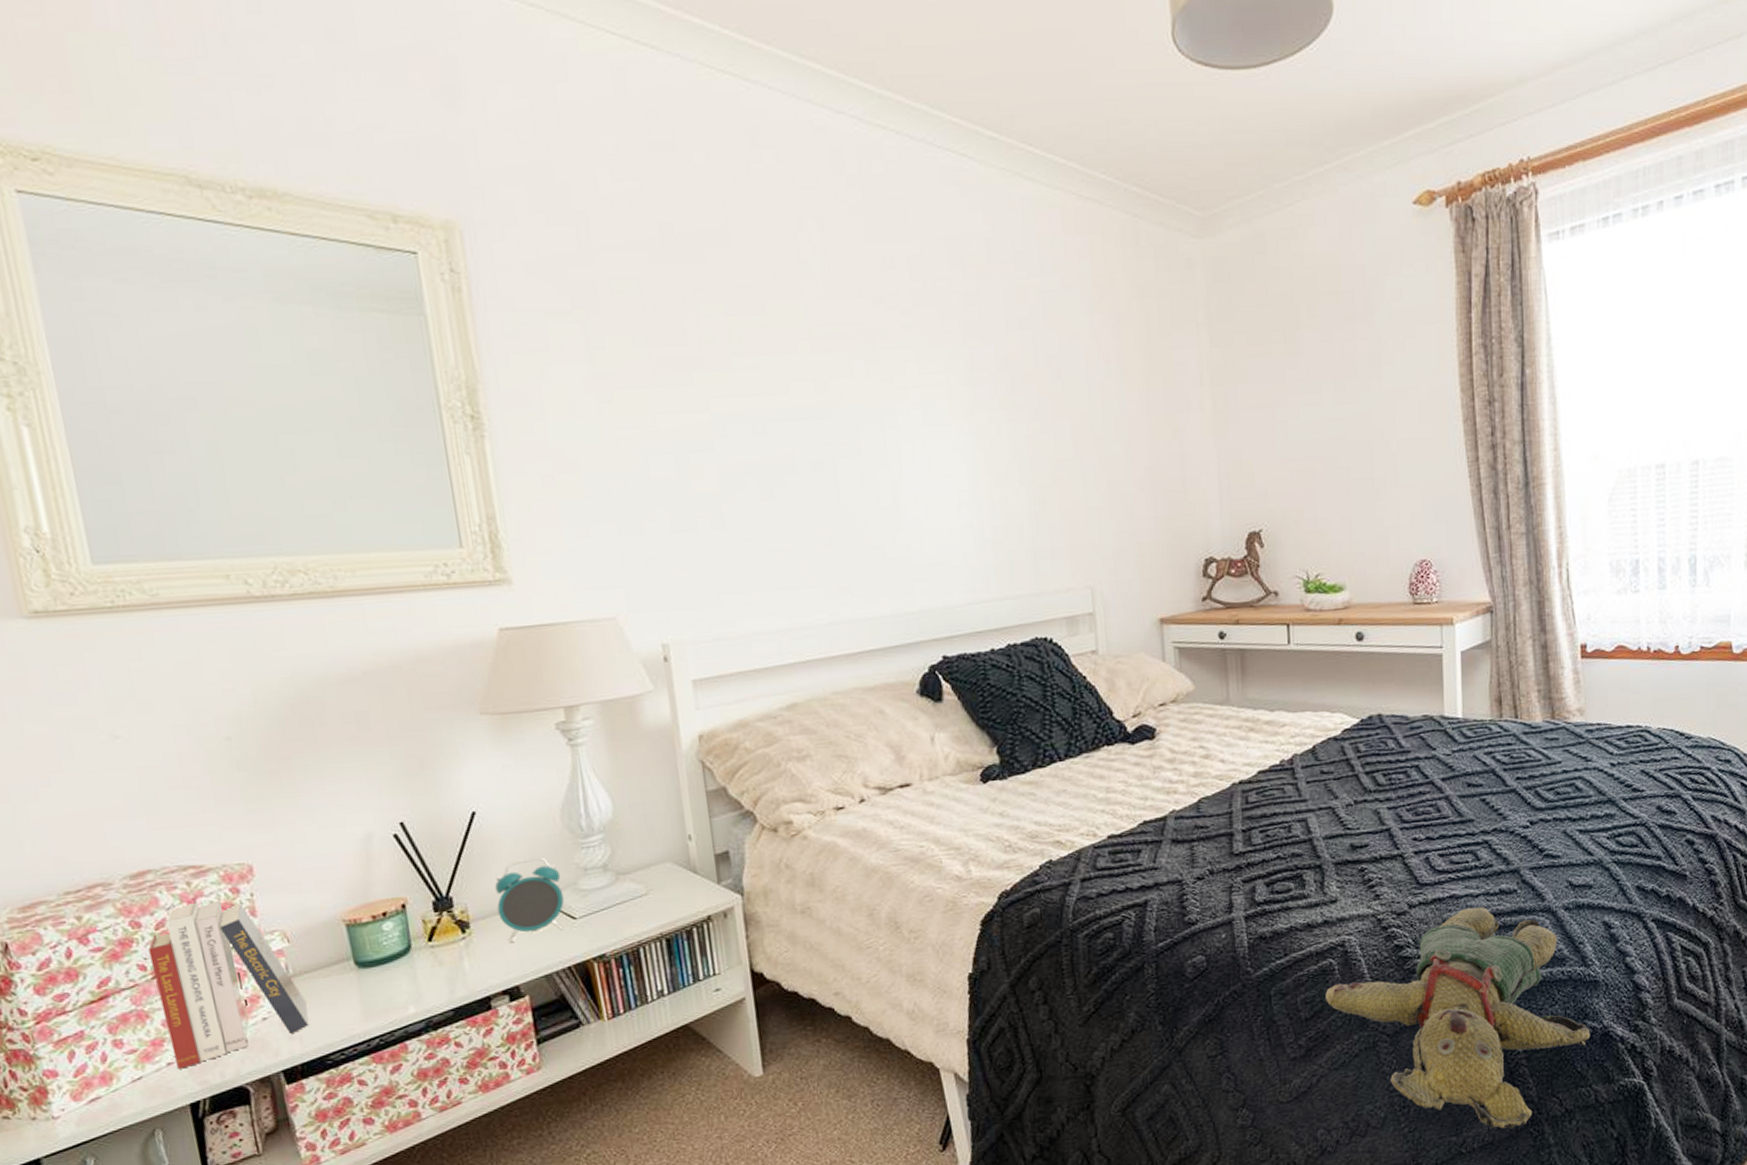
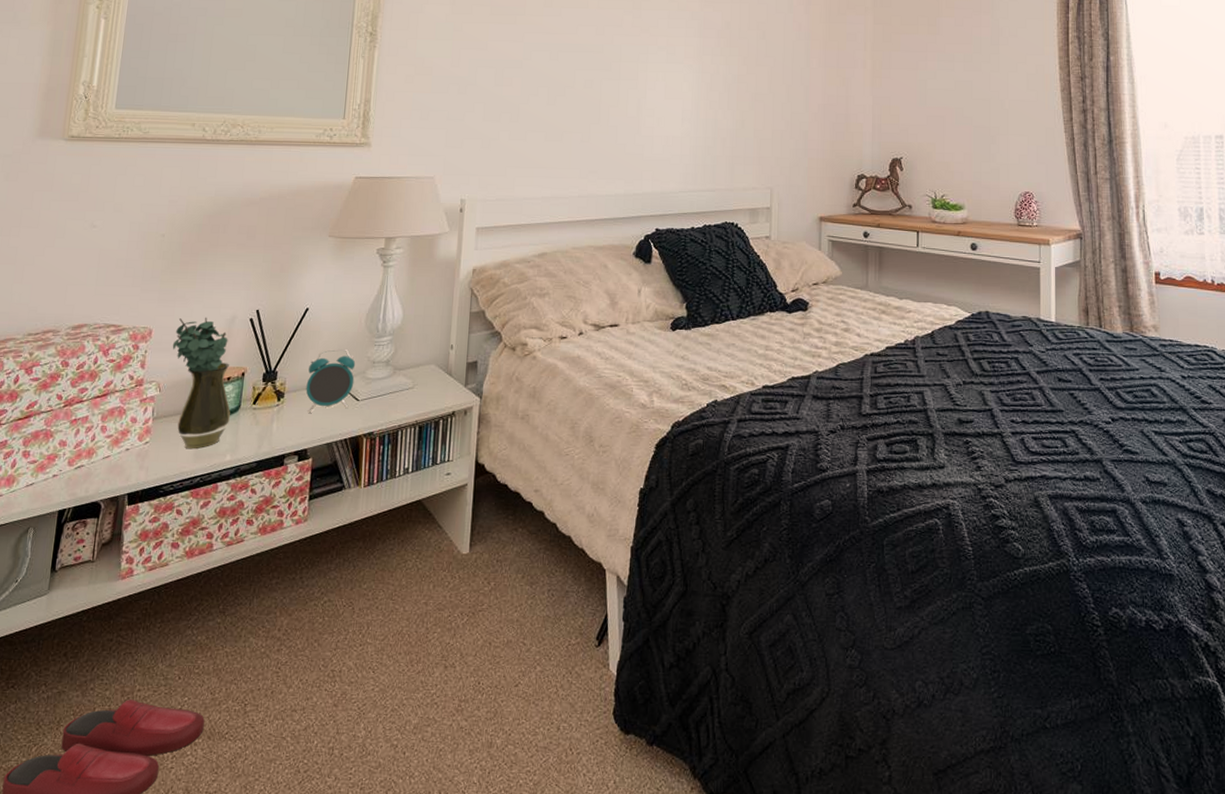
books: present [148,897,309,1069] -> none [59,348,159,481]
vase: none [288,840,401,1006] -> present [172,317,230,449]
teddy bear: present [1325,907,1591,1130] -> none [930,490,1167,712]

